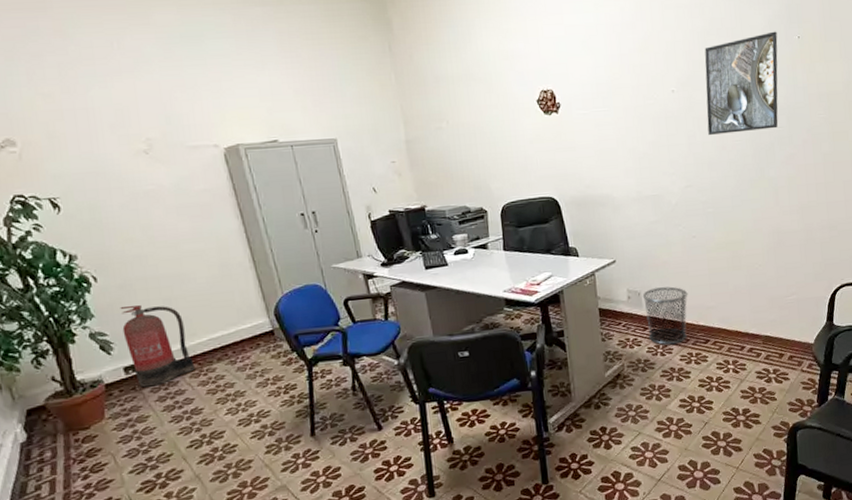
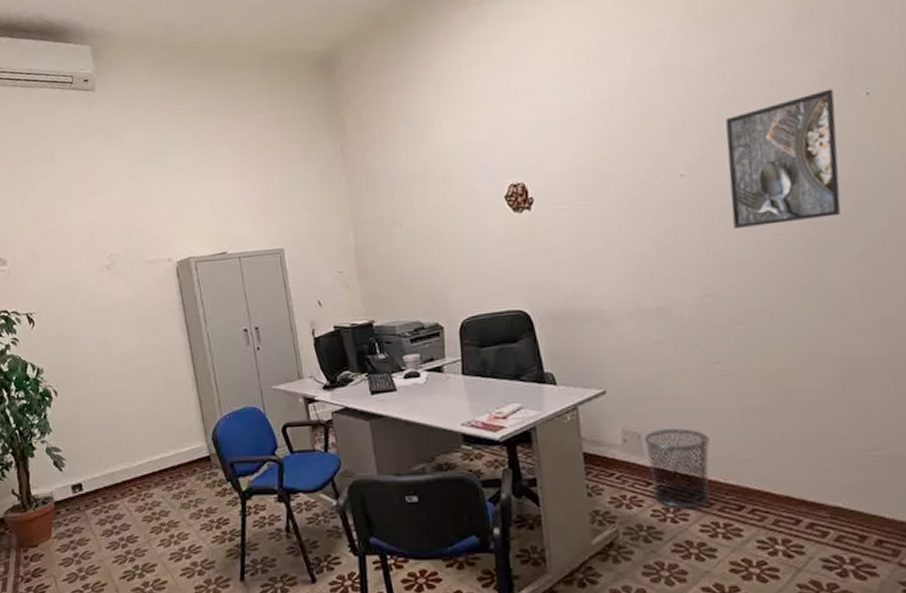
fire extinguisher: present [120,305,195,387] -> none [74,422,134,508]

